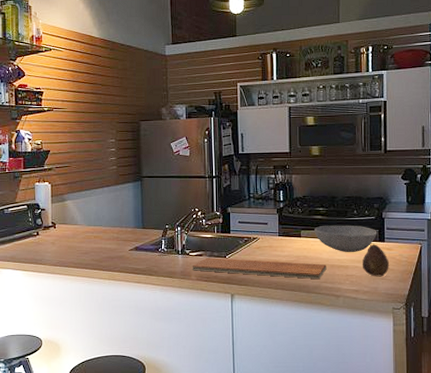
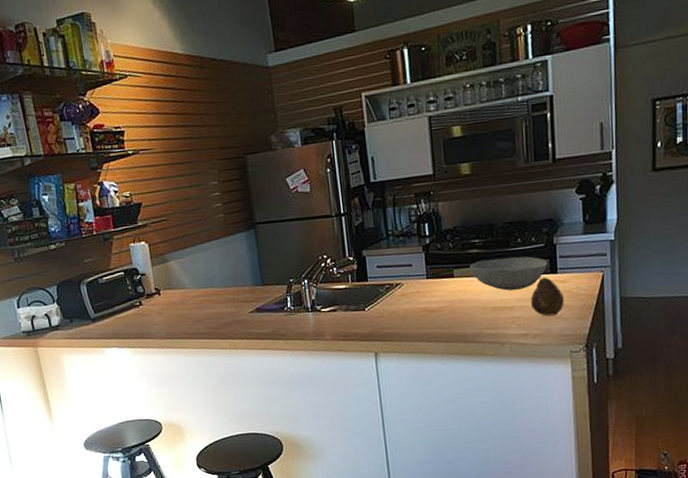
chopping board: present [192,258,327,280] -> none [325,307,488,330]

